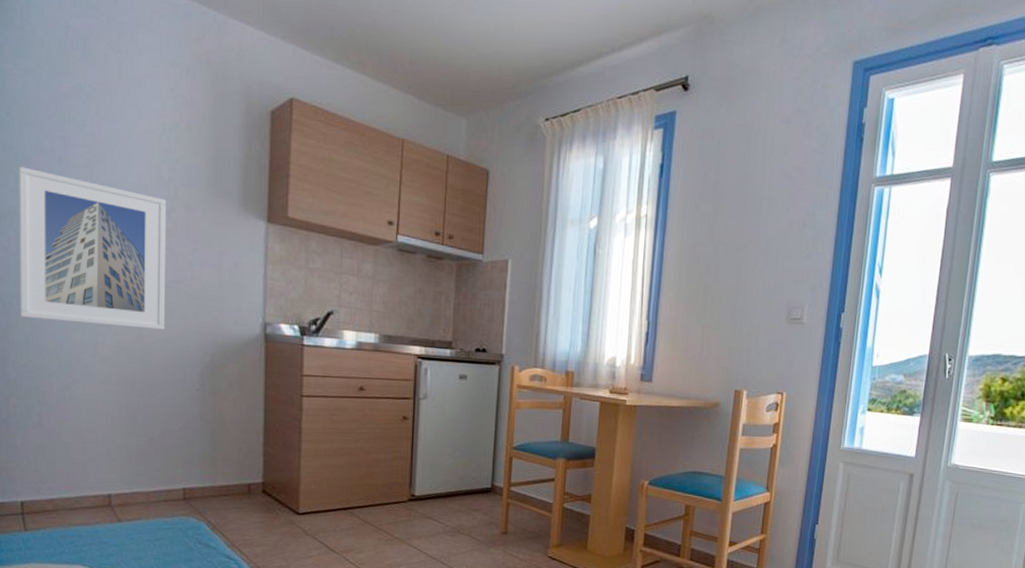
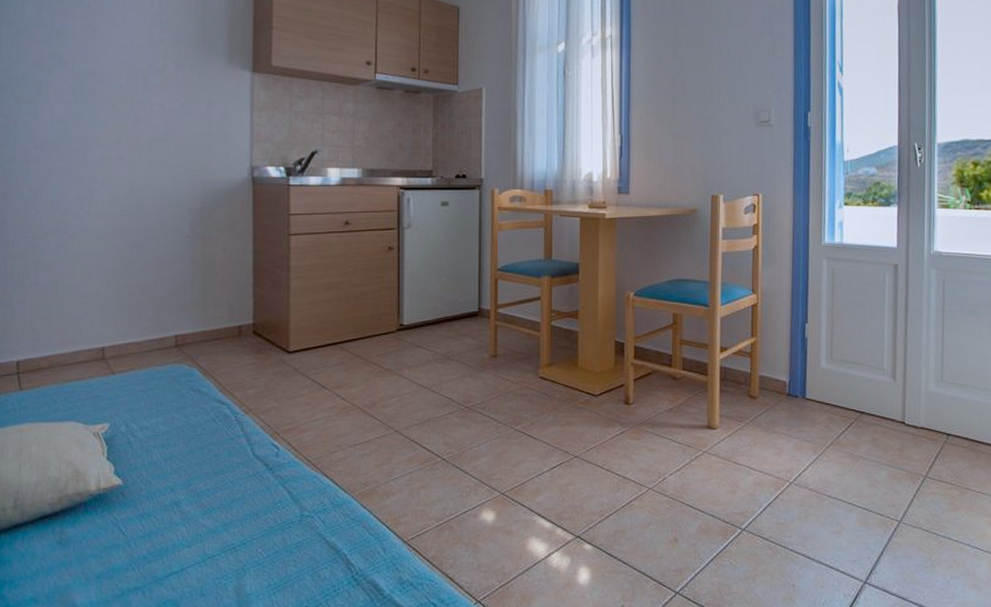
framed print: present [19,166,167,330] -> none [19,40,158,182]

